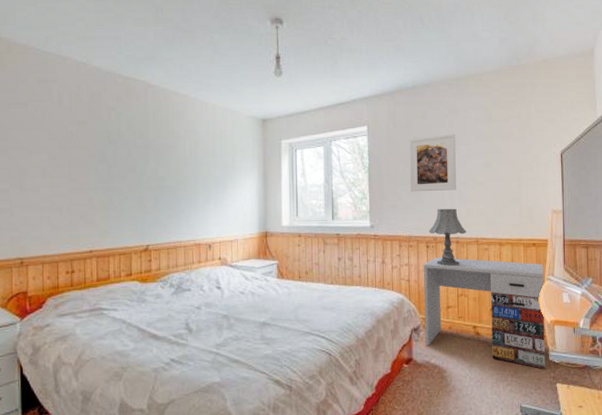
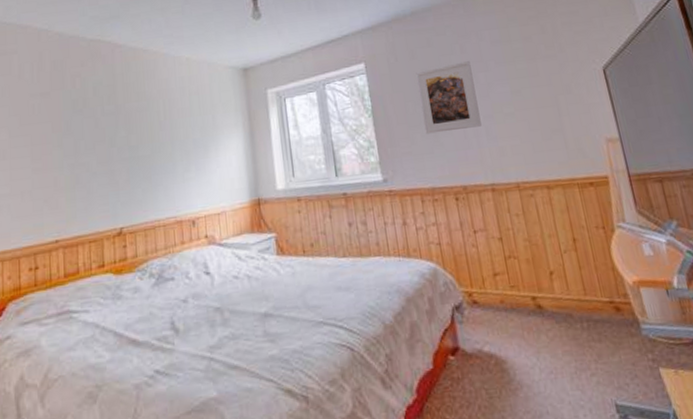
desk: present [423,257,546,369] -> none [454,207,640,349]
table lamp: present [429,208,467,267] -> none [455,148,503,222]

